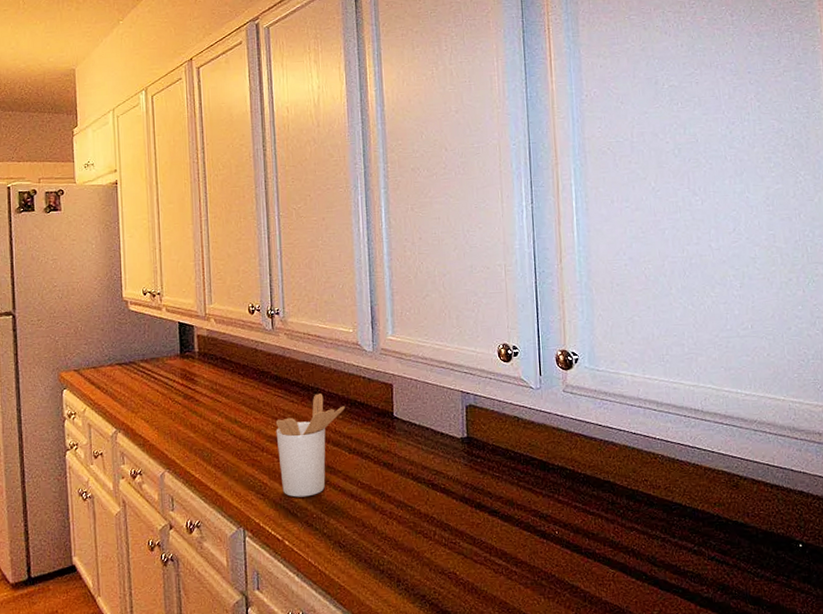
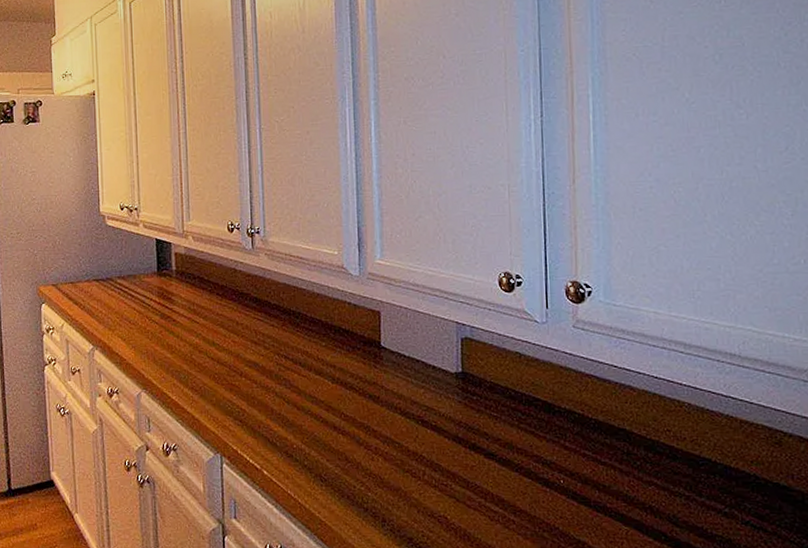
utensil holder: present [275,393,346,498] -> none [254,318,329,426]

